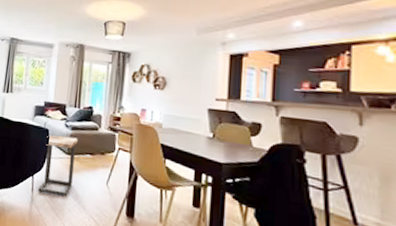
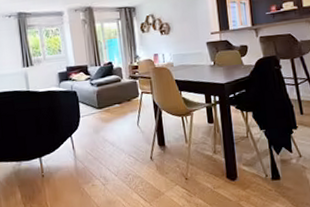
side table: present [38,134,78,197] -> none [76,92,109,149]

